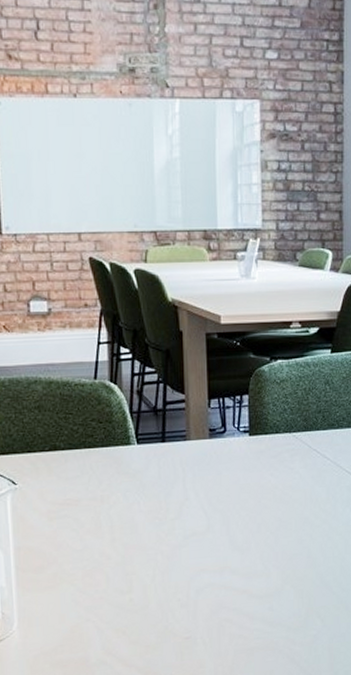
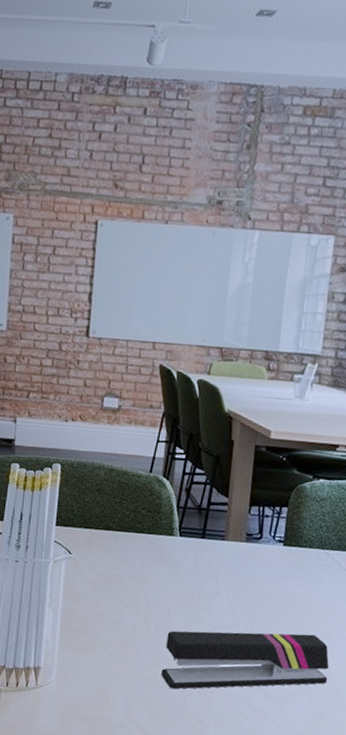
stapler: none [137,523,312,611] -> present [161,630,329,689]

